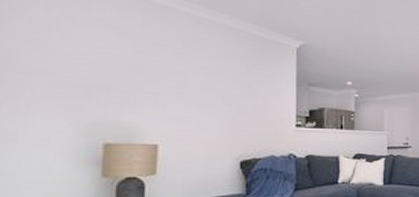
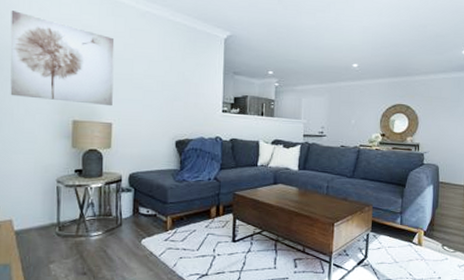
wall art: none [13,14,163,125] -> present [10,10,115,107]

